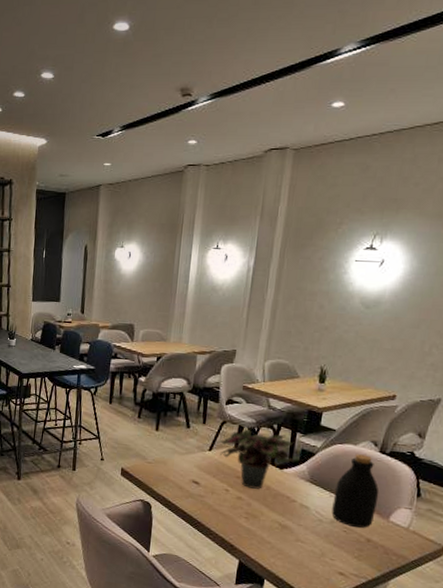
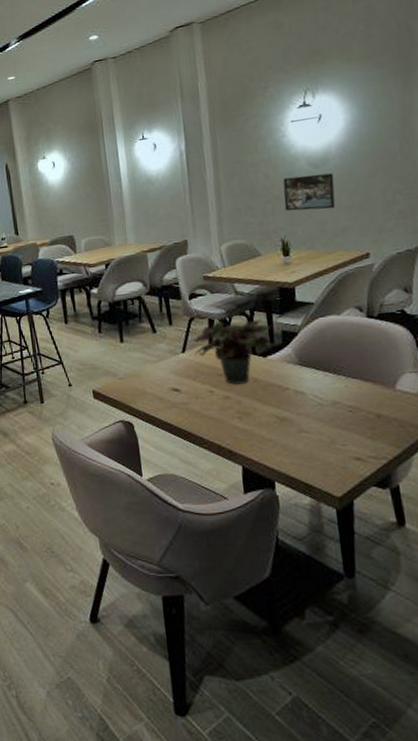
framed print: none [330,312,382,349] -> present [283,173,336,212]
bottle: present [331,454,379,528] -> none [328,323,379,405]

